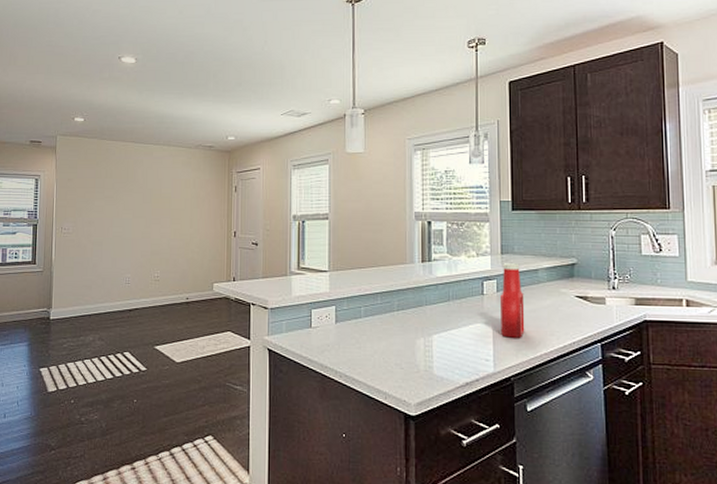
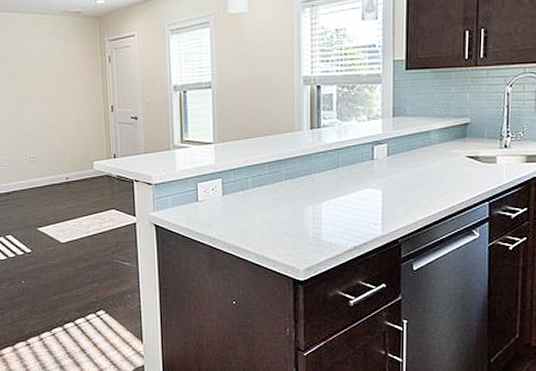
ketchup bottle: present [499,263,525,338] -> none [390,126,415,201]

